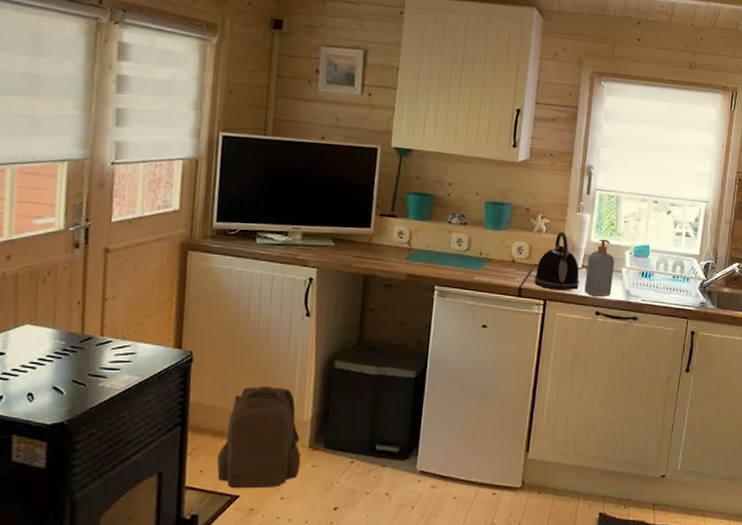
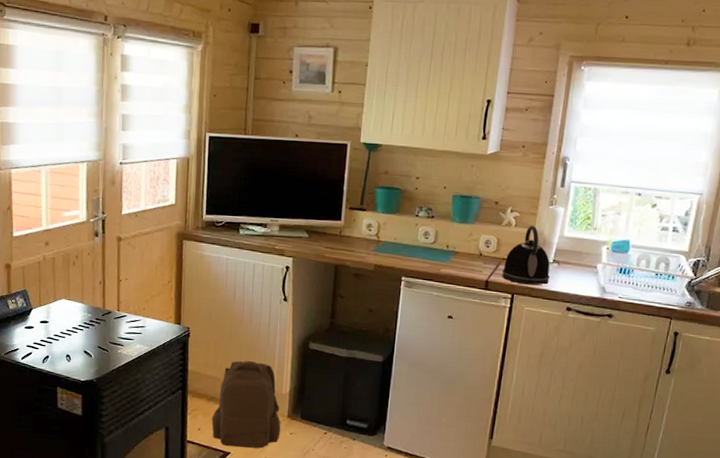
soap bottle: present [584,239,615,297] -> none [555,233,590,293]

